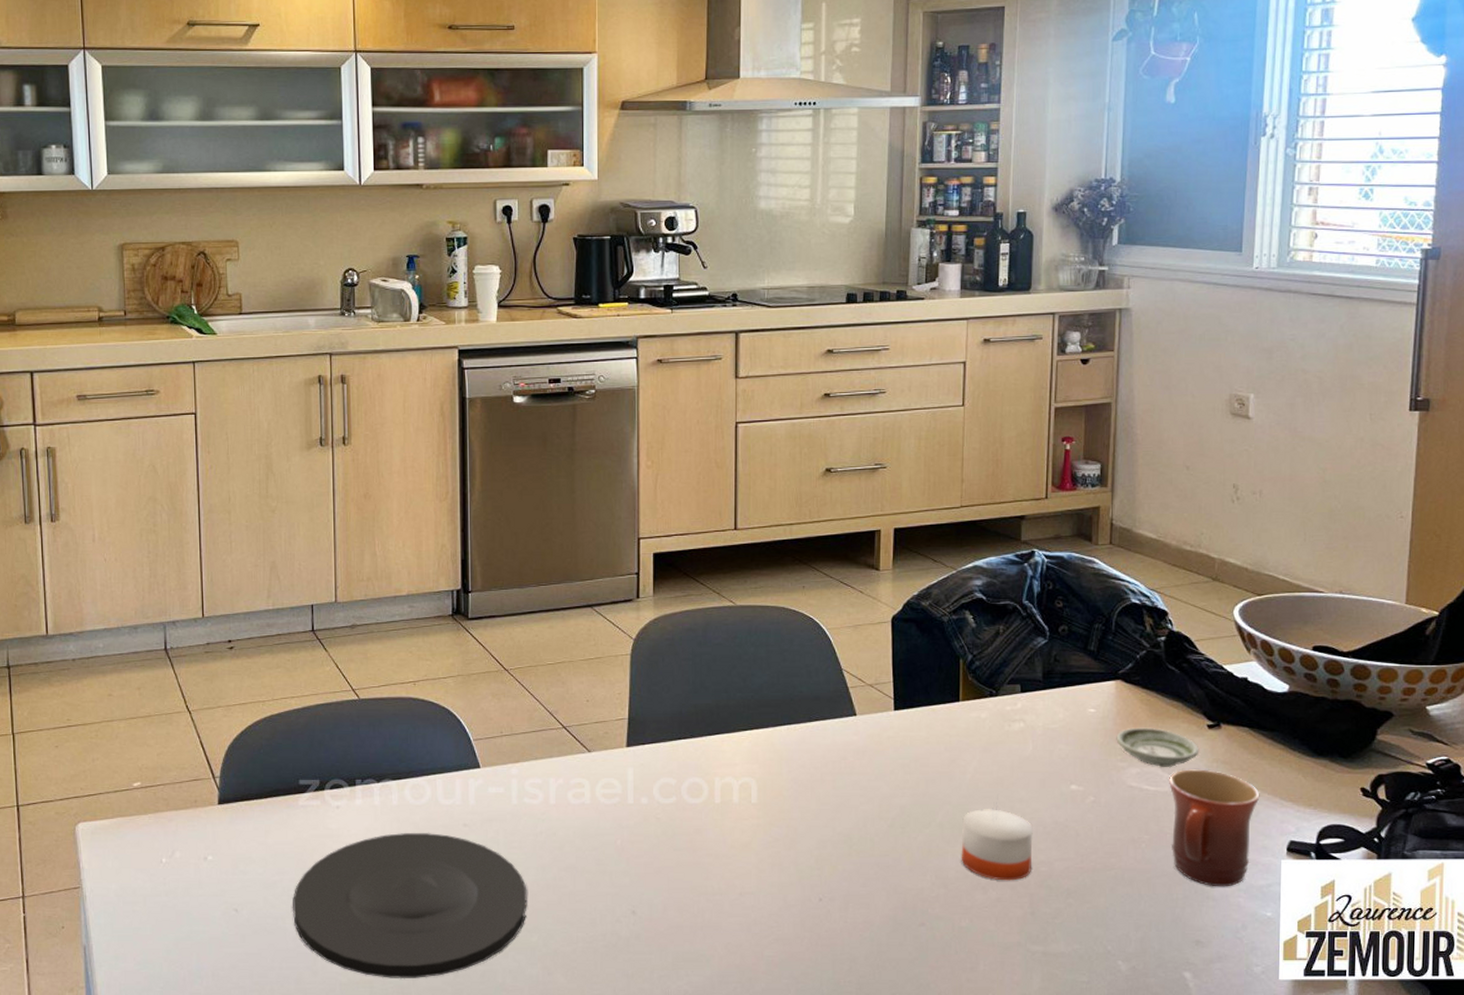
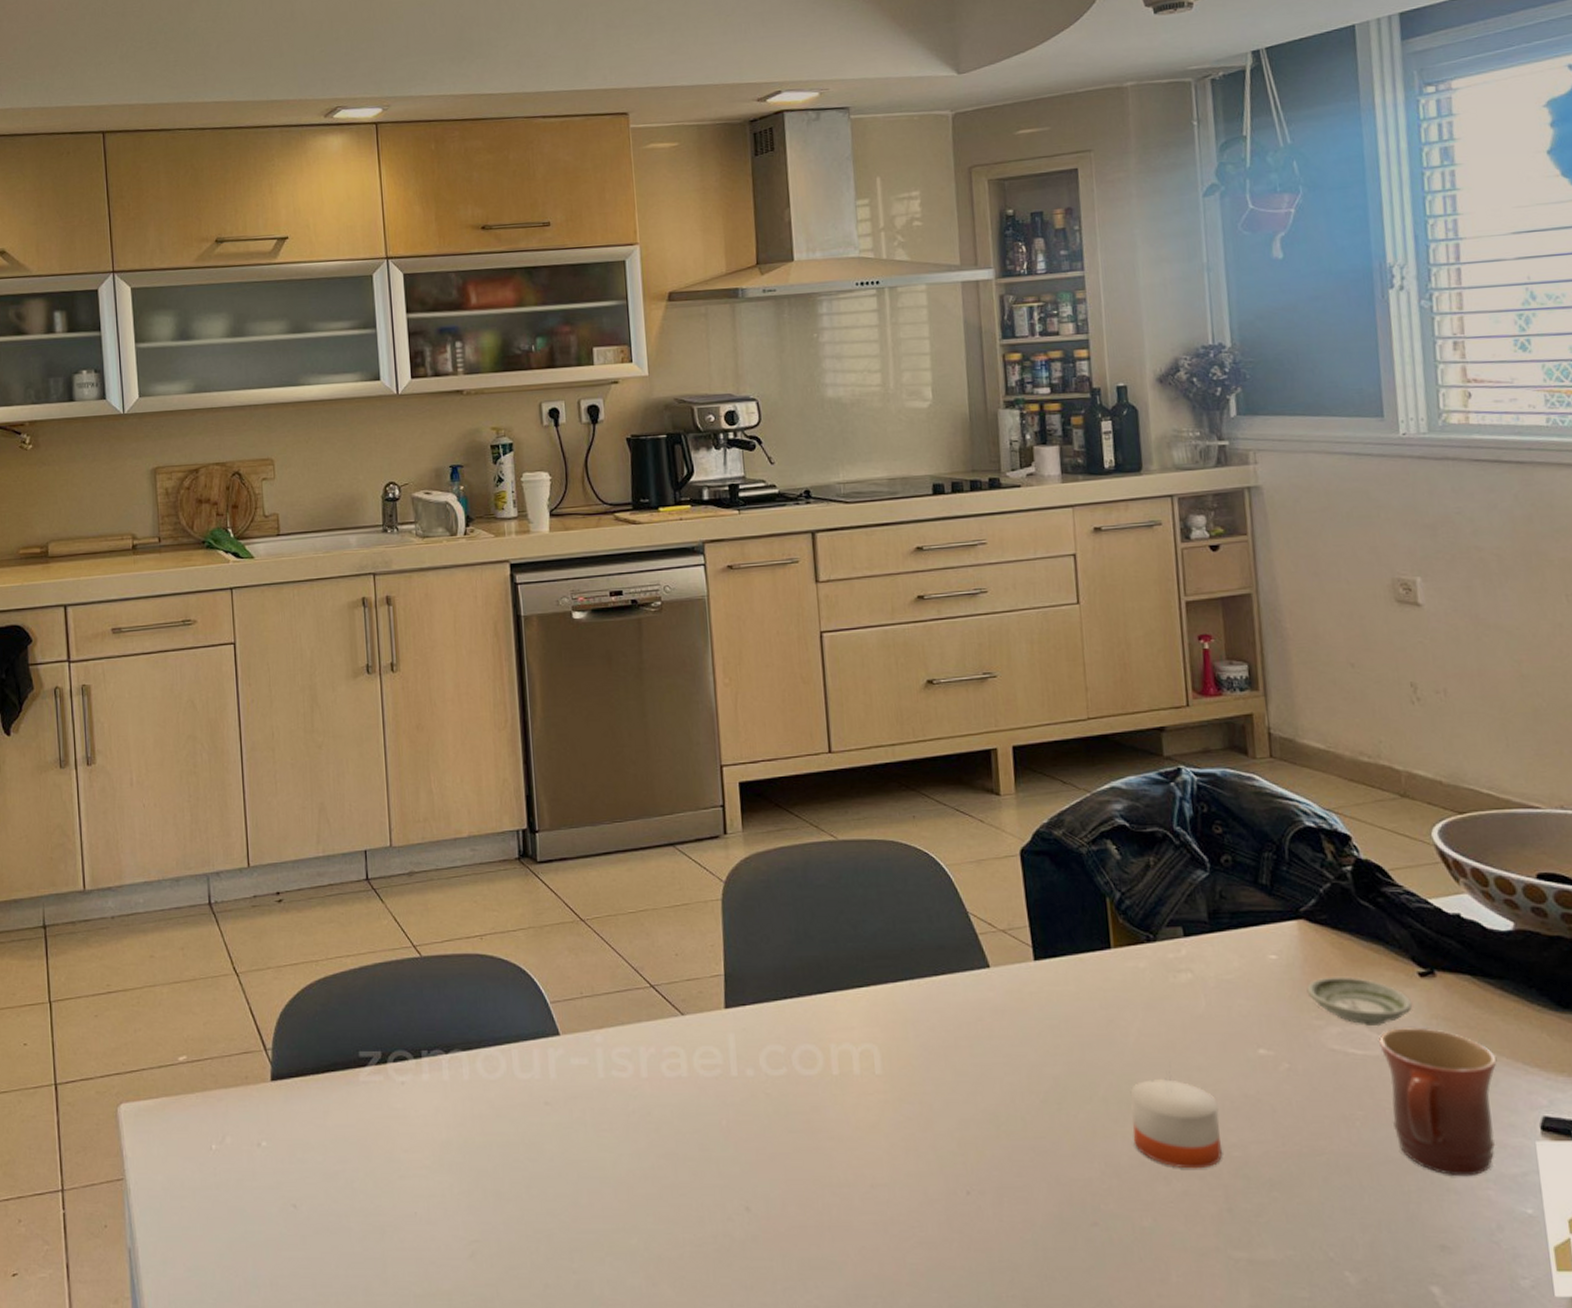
plate: present [292,833,527,979] -> none [356,1113,624,1291]

